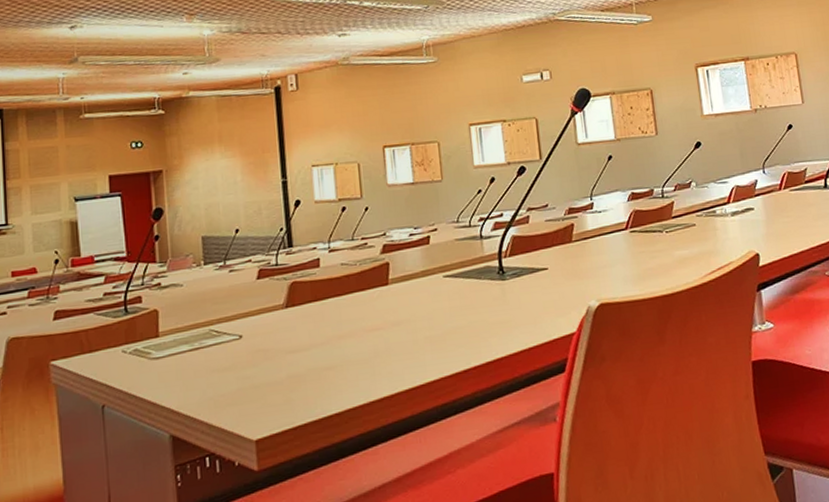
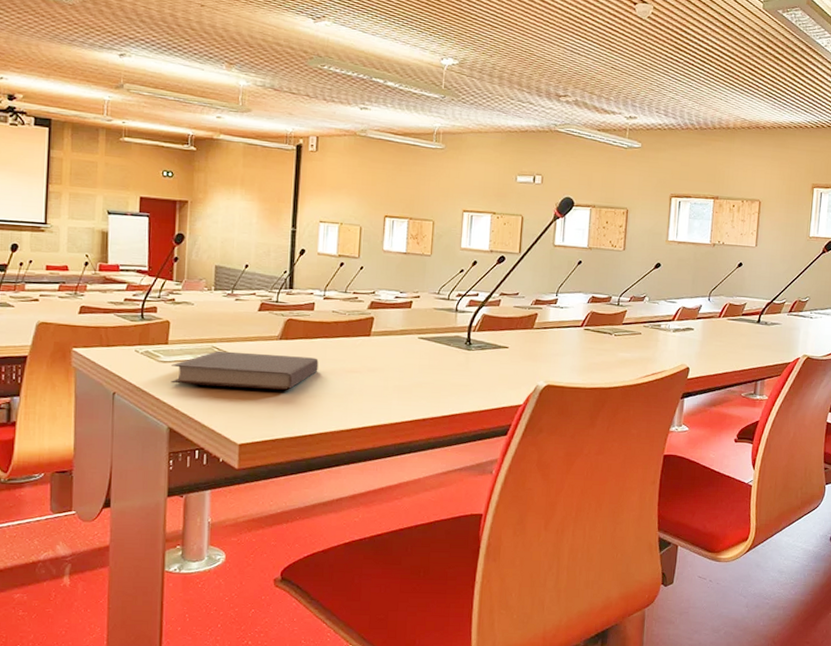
notebook: none [166,321,335,382] -> present [171,350,319,390]

